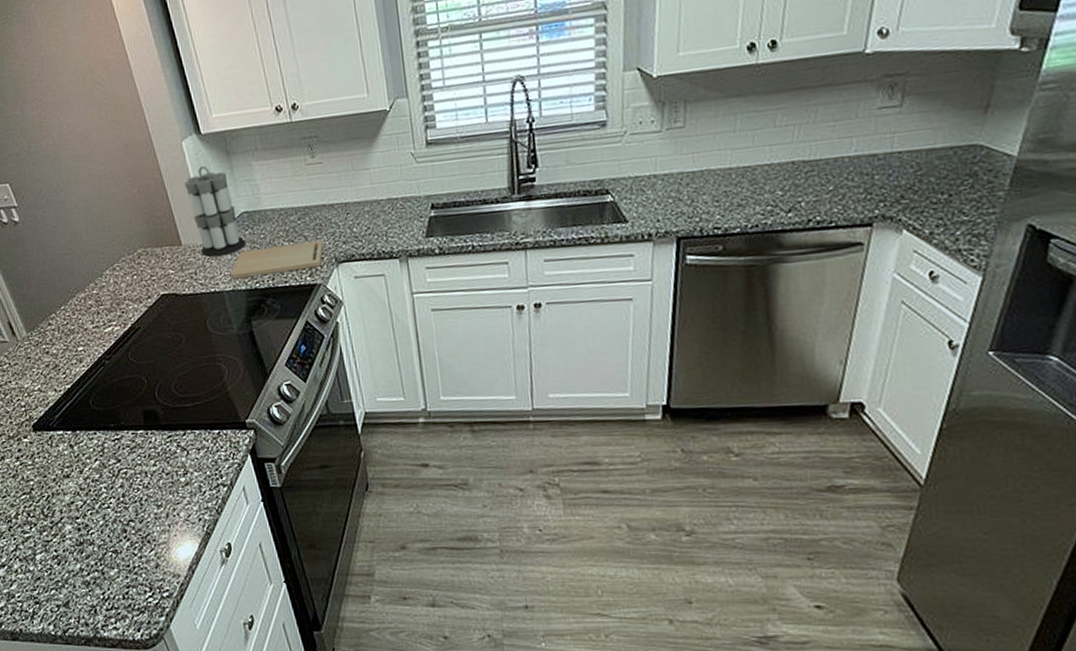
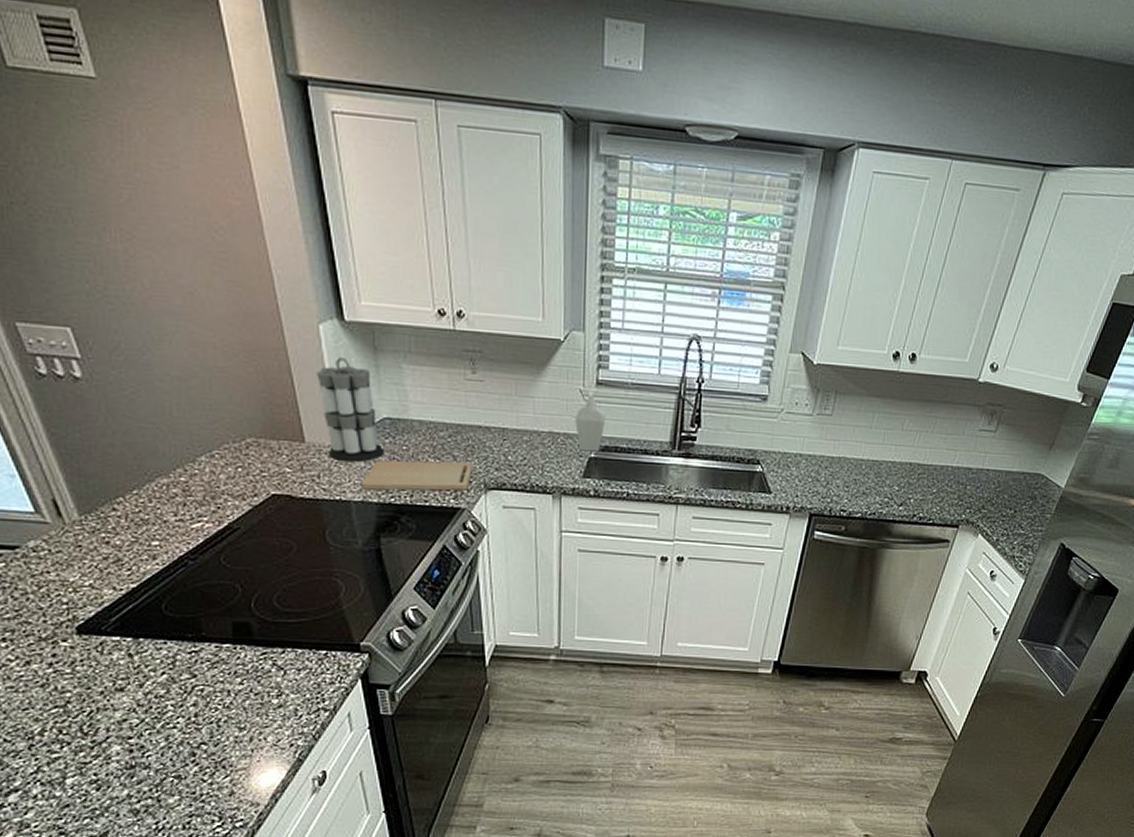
soap bottle: none [410,151,441,212] -> present [575,390,606,452]

